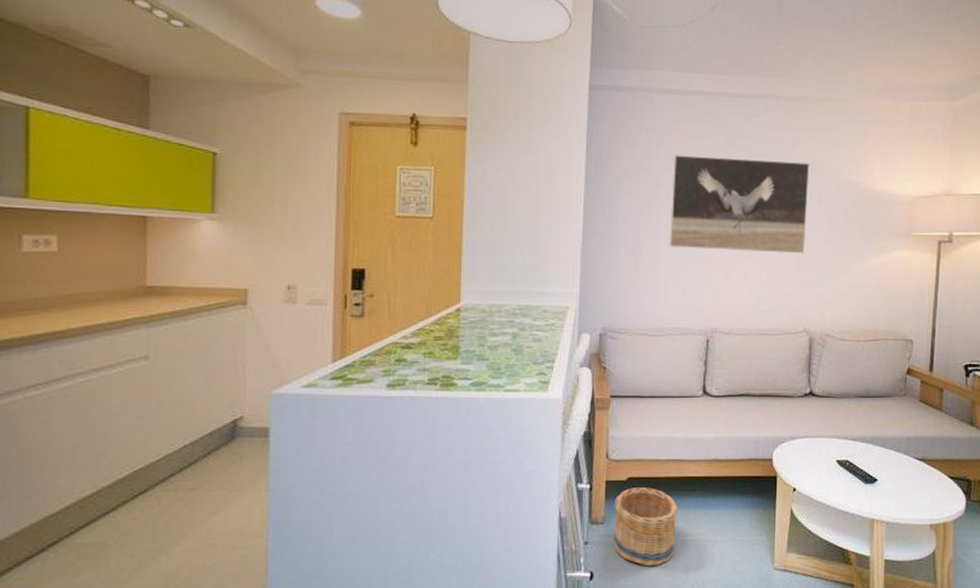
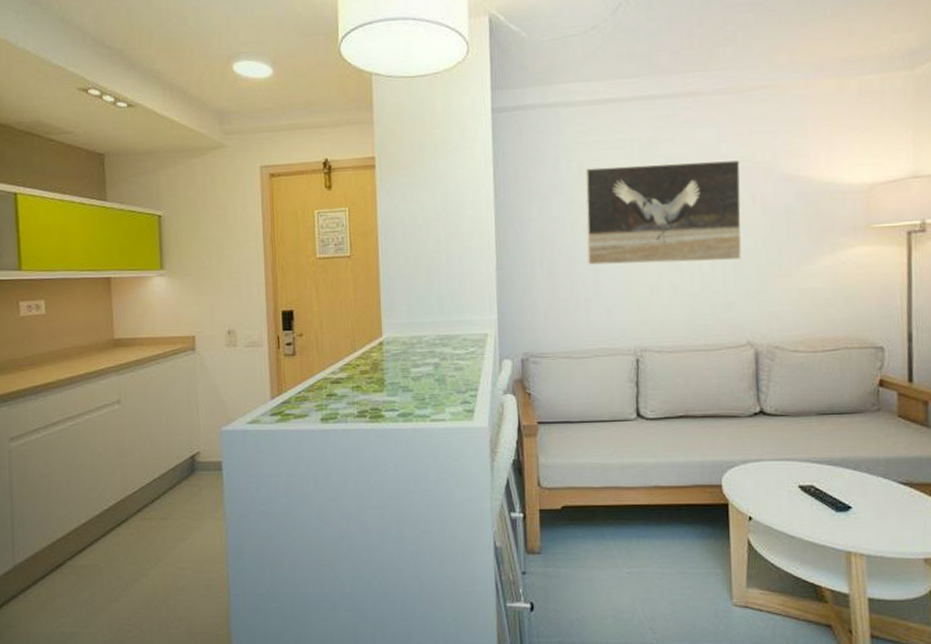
basket: present [613,487,678,566] -> none [550,516,619,598]

